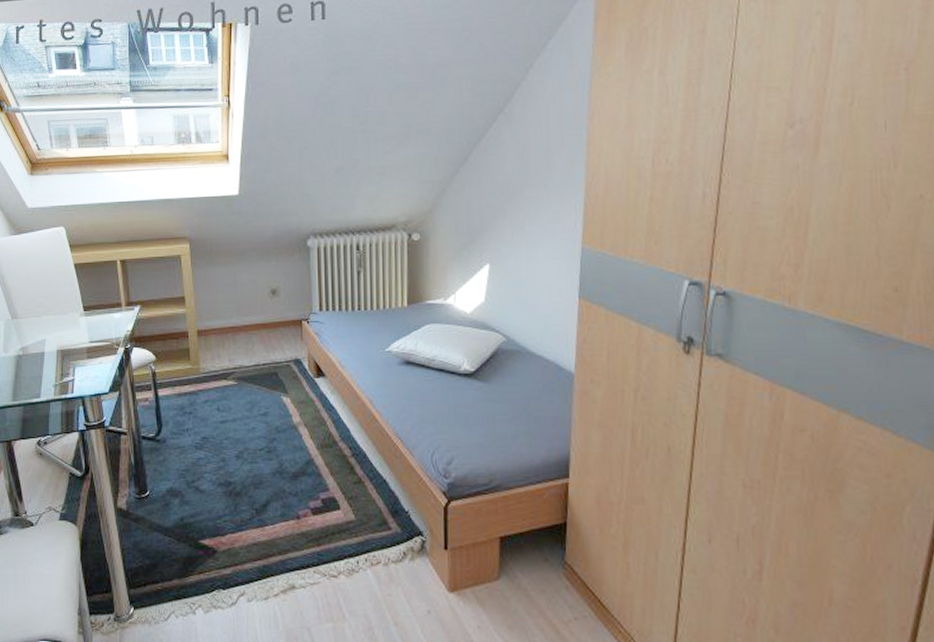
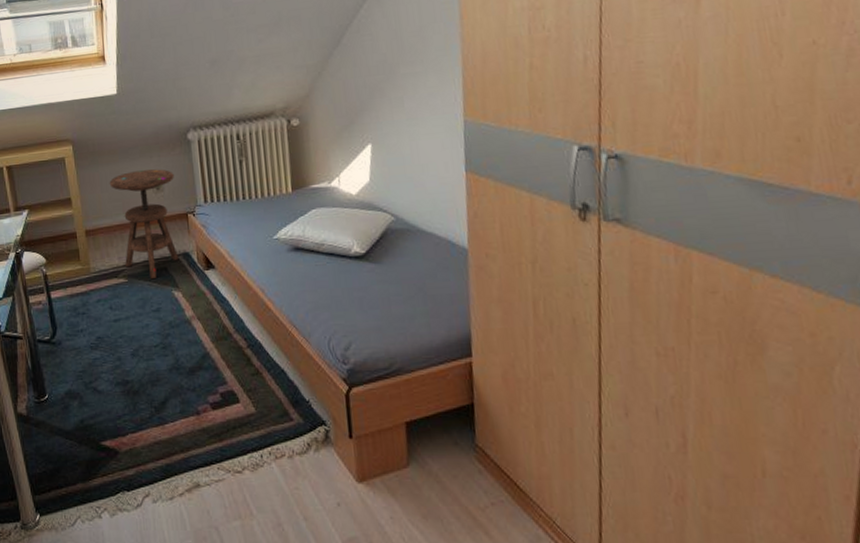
side table: none [224,274,291,384] -> present [109,169,179,280]

